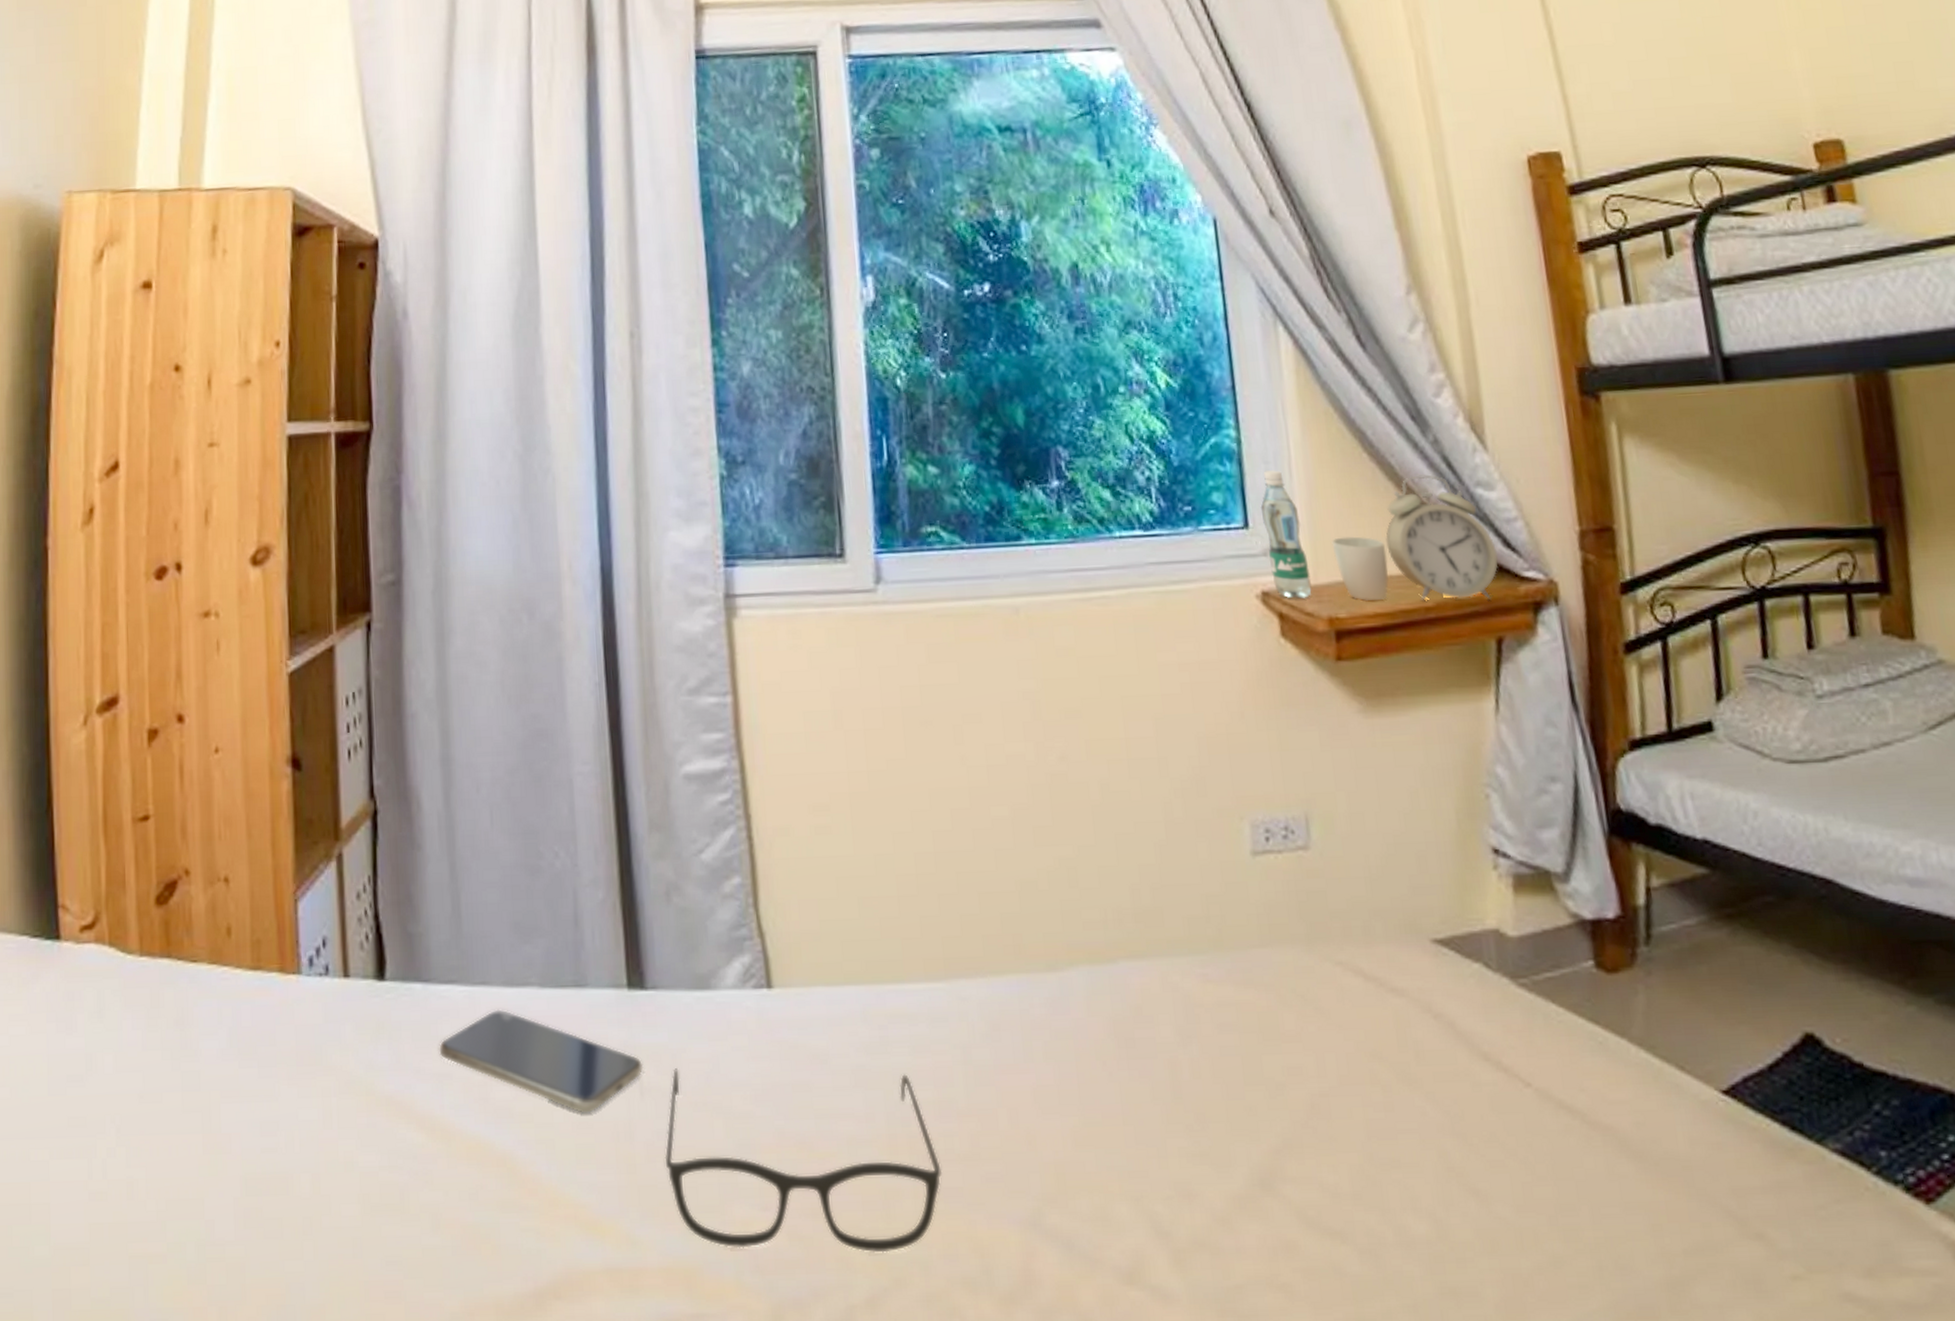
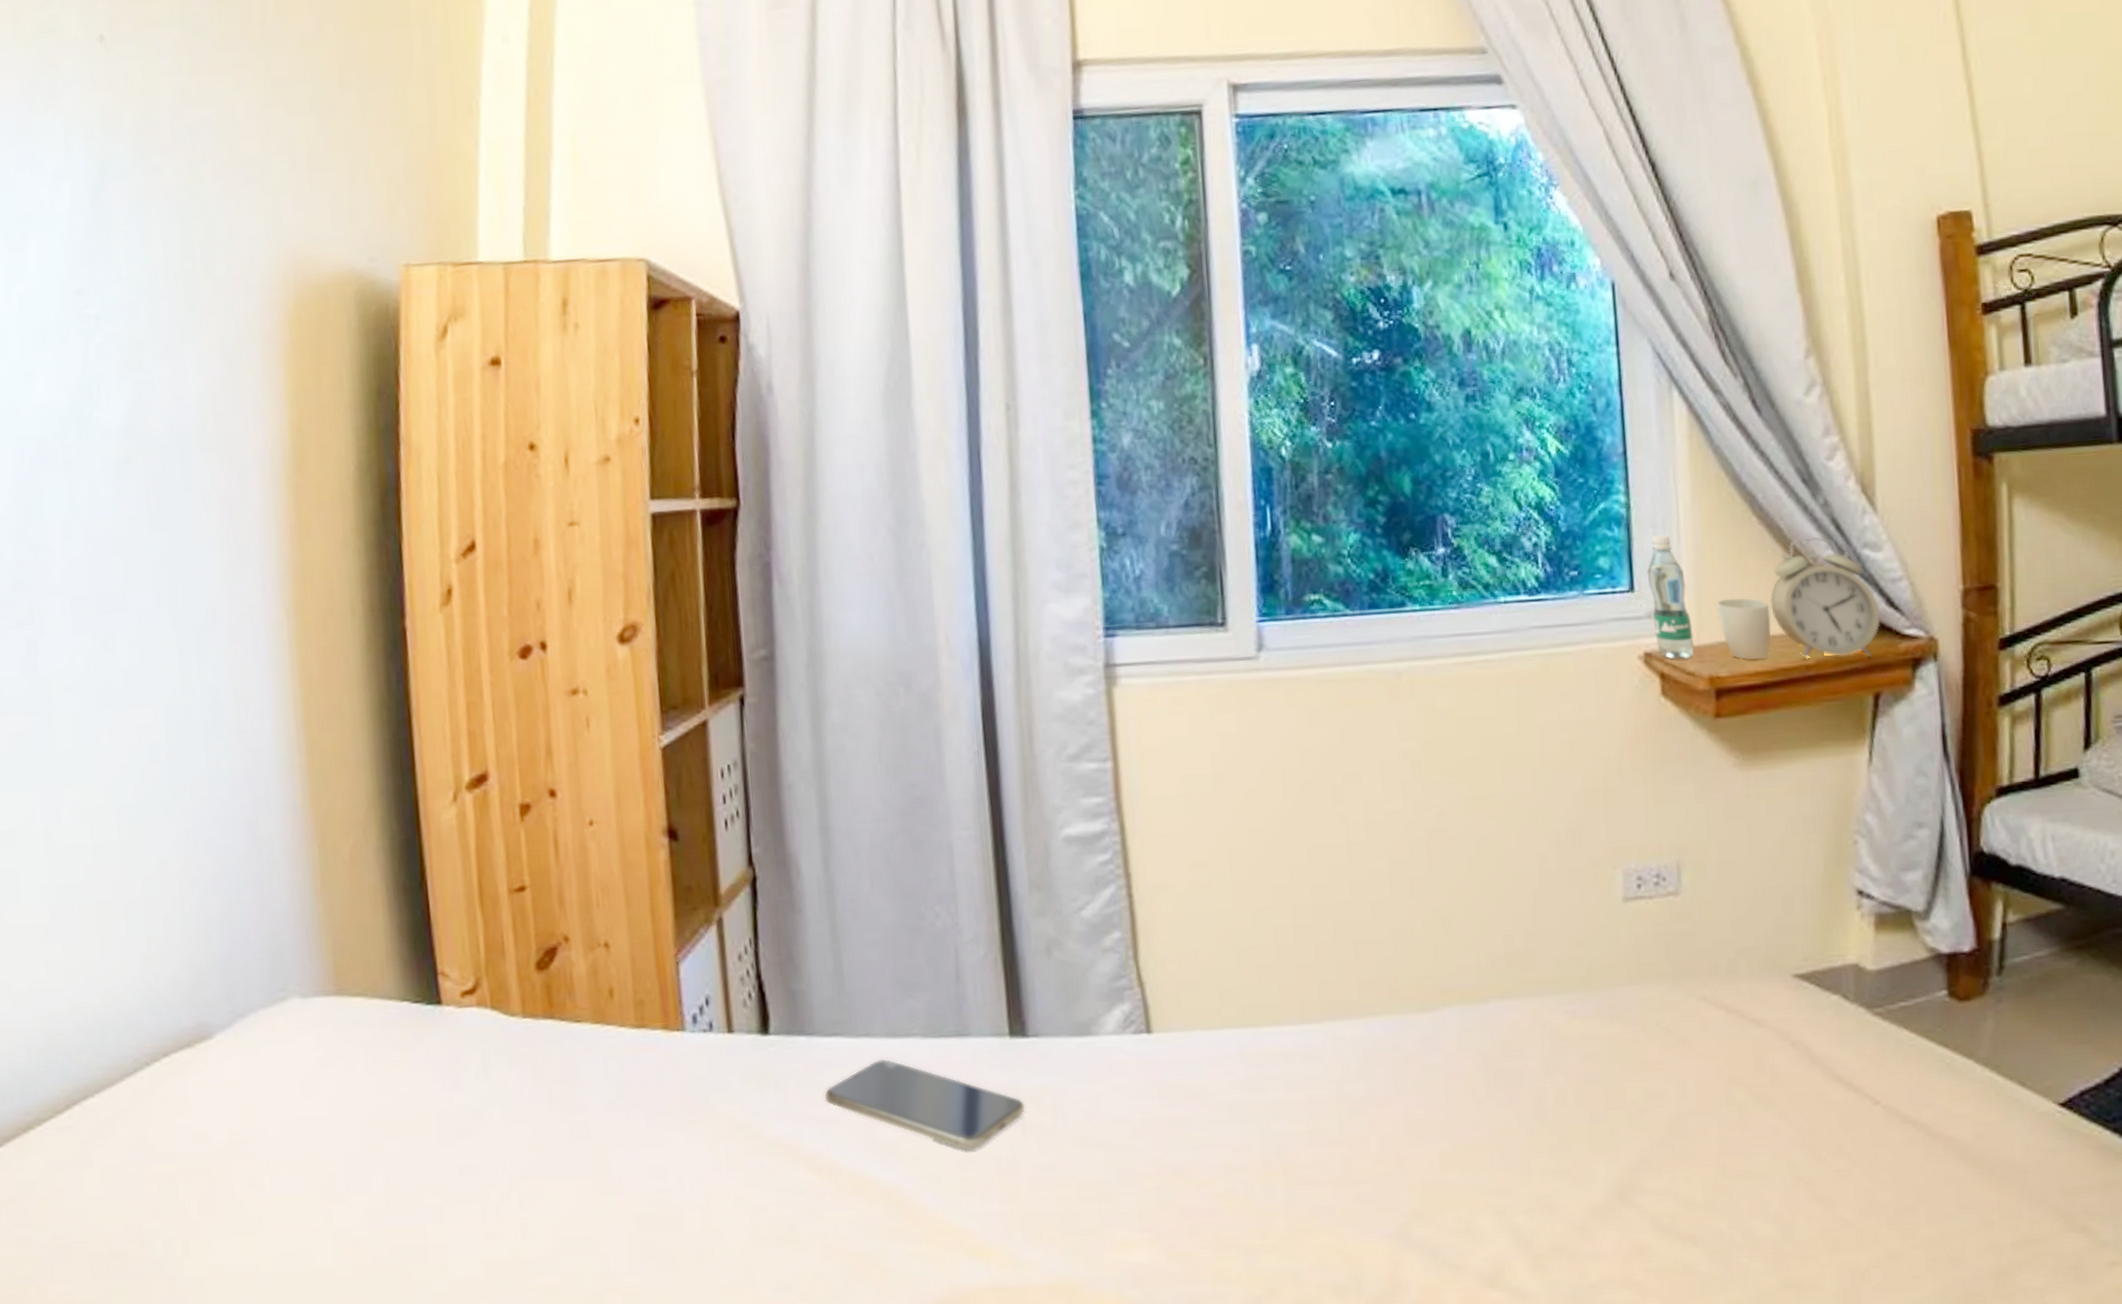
eyeglasses: present [664,1068,942,1253] -> none [1047,1108,1314,1266]

